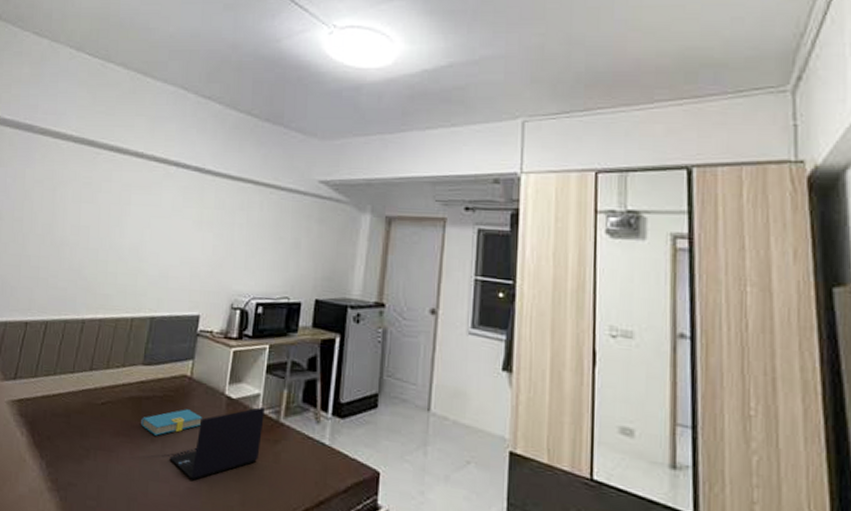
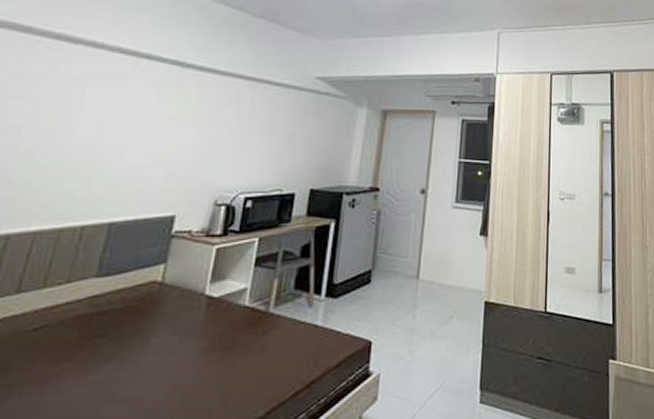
book: present [141,409,202,436] -> none [92,317,176,353]
laptop: present [169,406,265,481] -> none [131,300,252,392]

